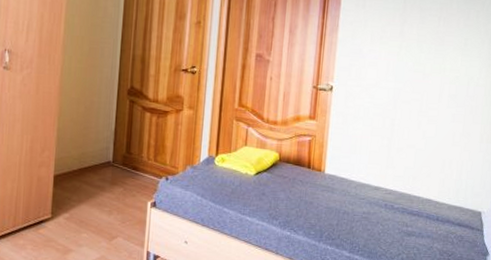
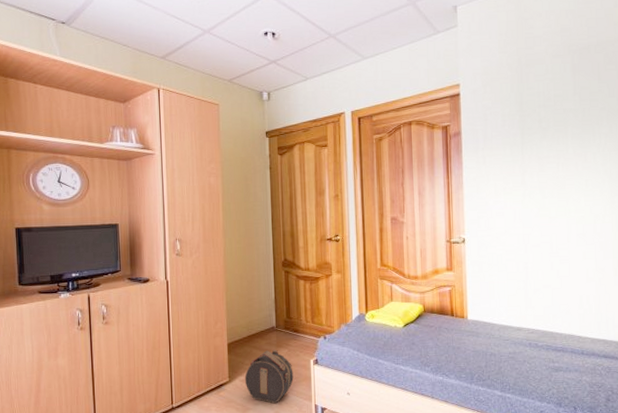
hat box: none [69,186,127,247] -> present [244,349,294,404]

